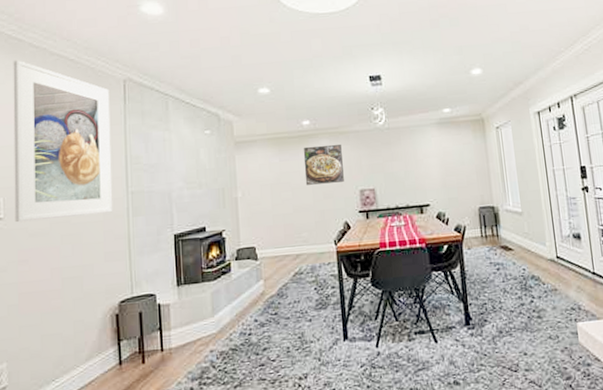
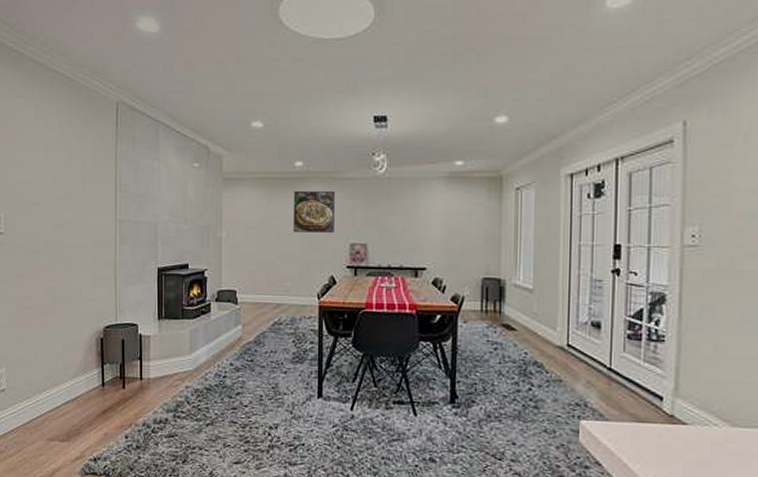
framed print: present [13,60,113,223] -> none [14,74,103,239]

